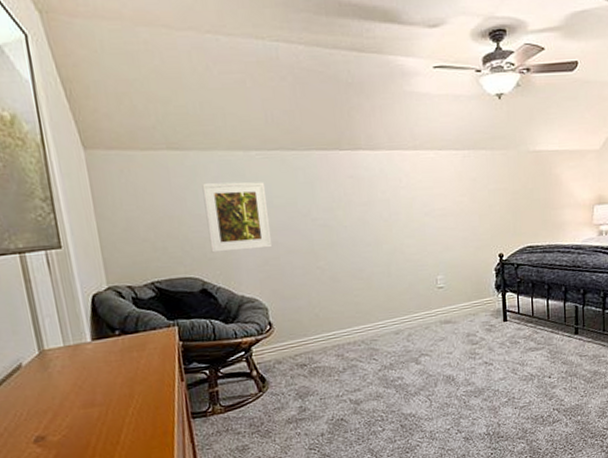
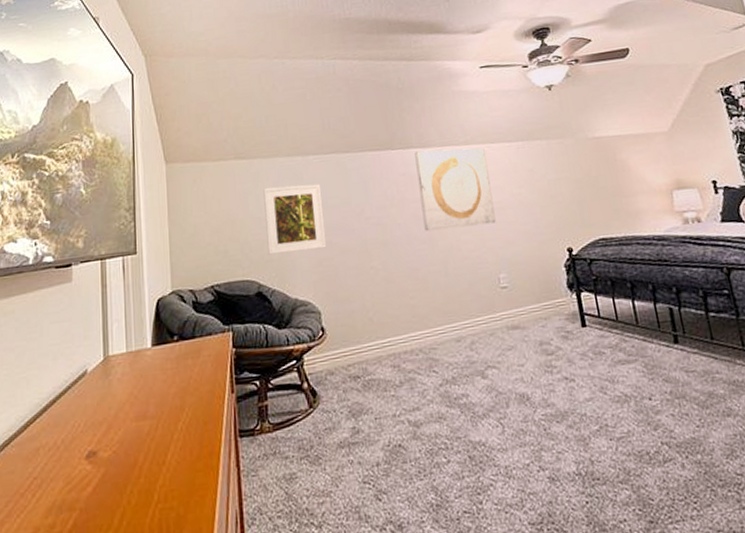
wall art: none [363,153,438,235] -> present [414,147,496,231]

